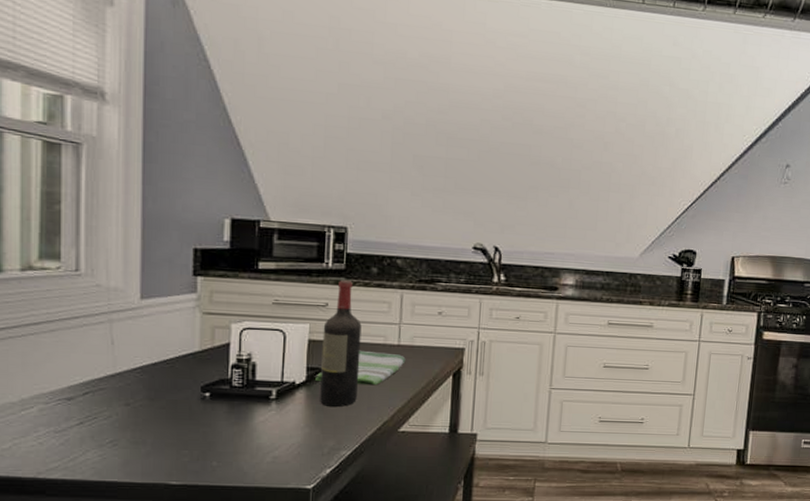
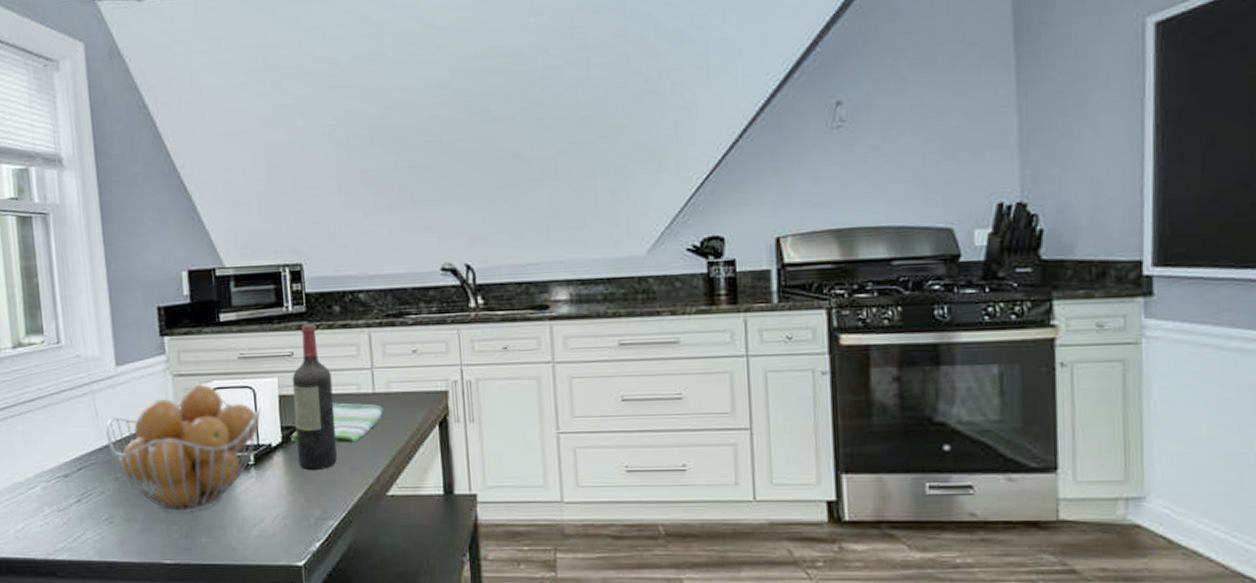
fruit basket: none [120,324,289,440] -> present [105,385,261,514]

